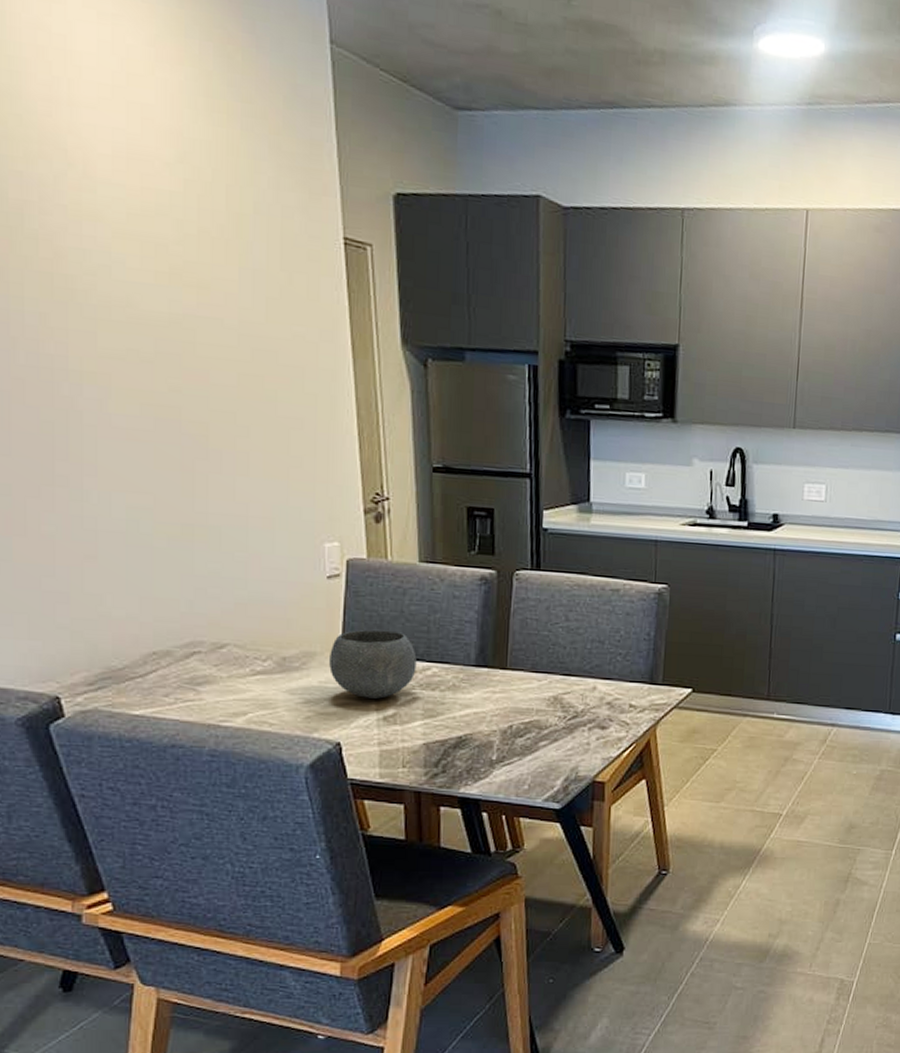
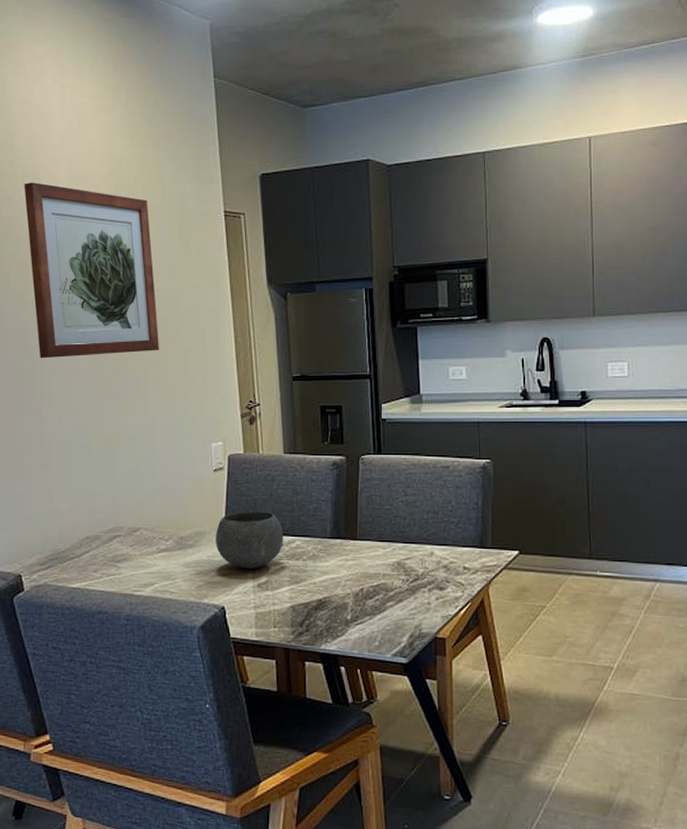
wall art: none [42,153,252,417] -> present [24,182,159,359]

